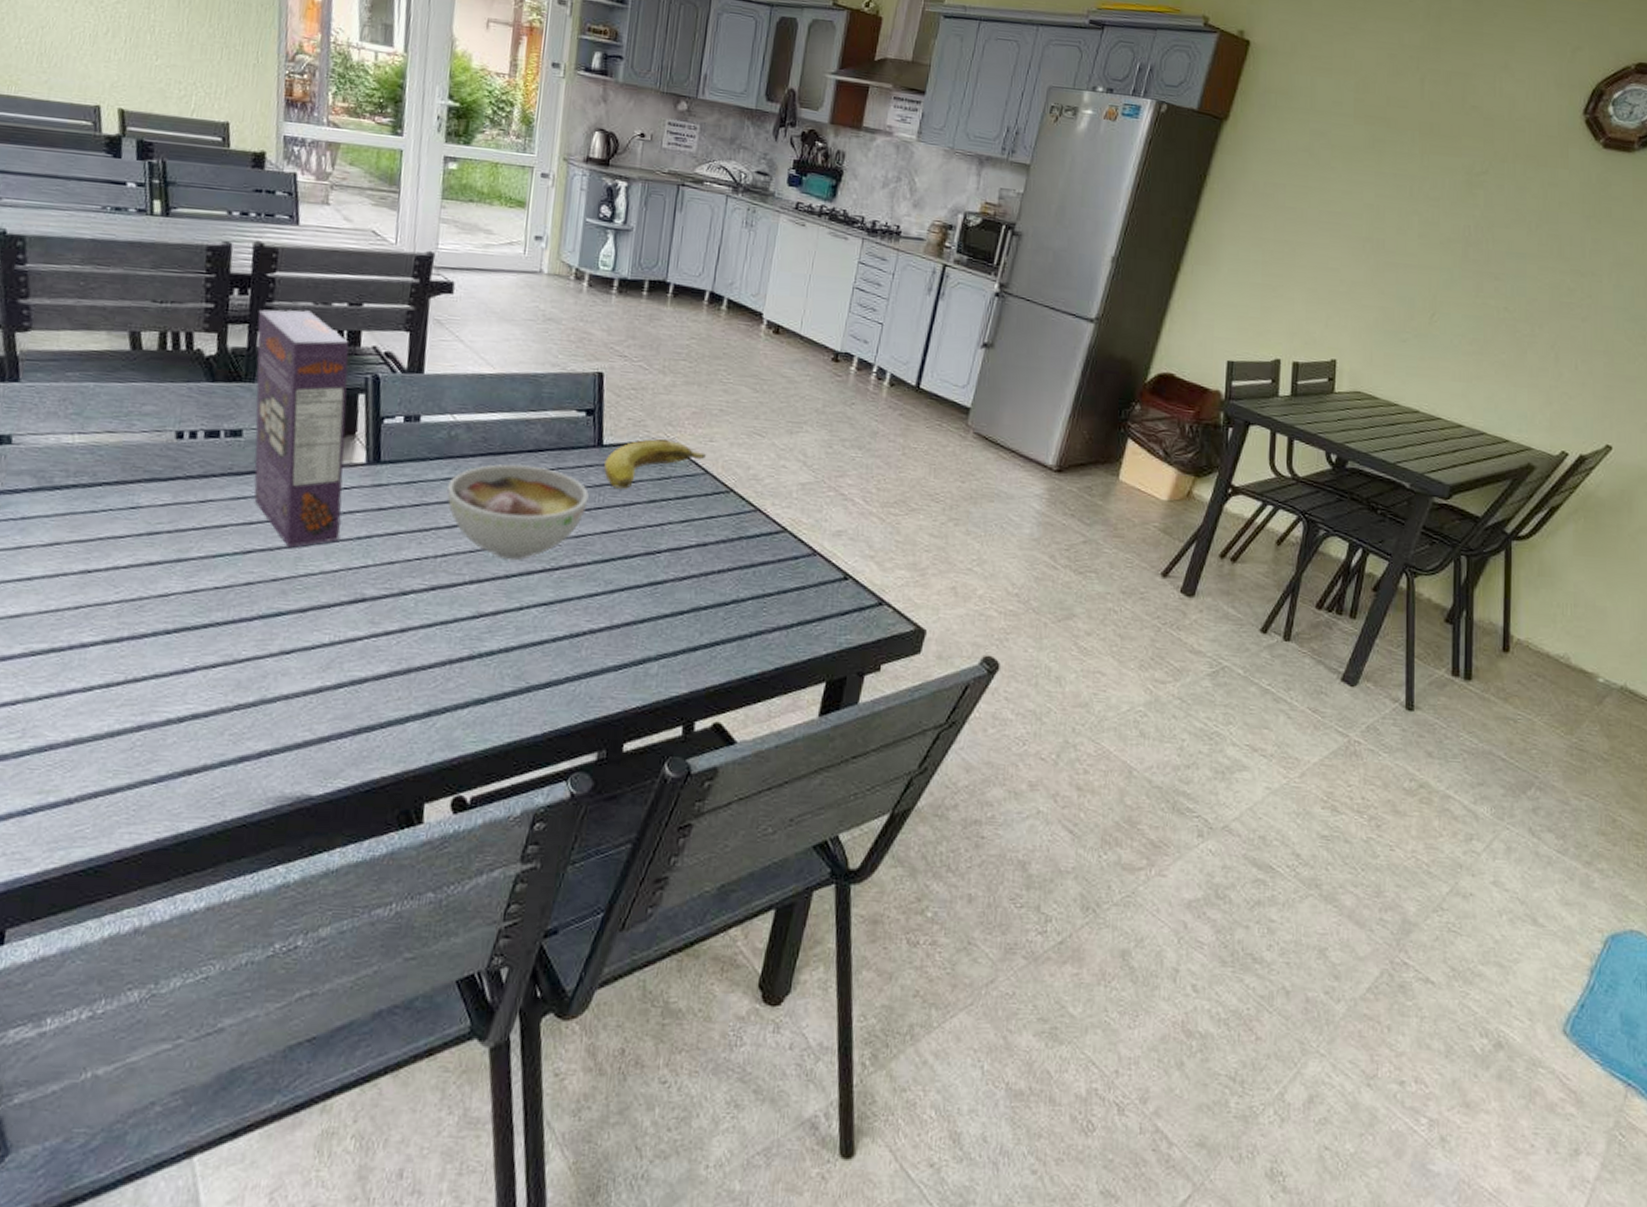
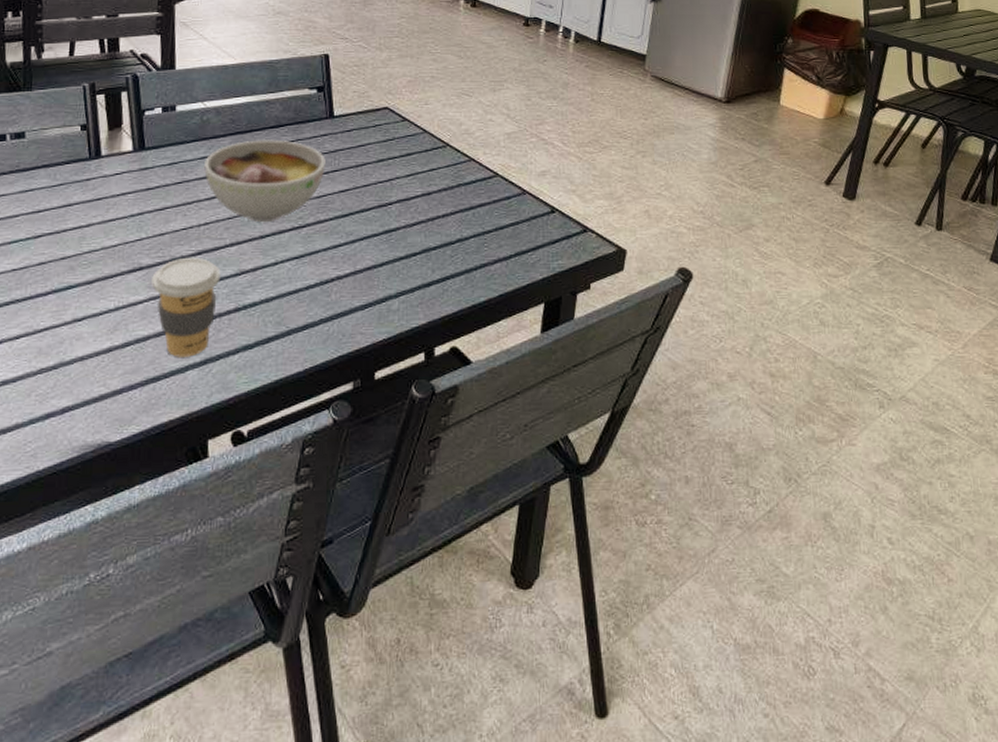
cereal box: present [254,309,350,548] -> none [30,25,116,229]
coffee cup: none [374,592,456,707] -> present [152,257,221,357]
banana: present [604,439,706,489] -> none [337,107,423,152]

